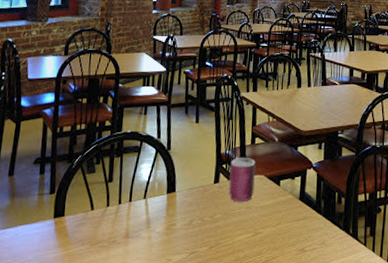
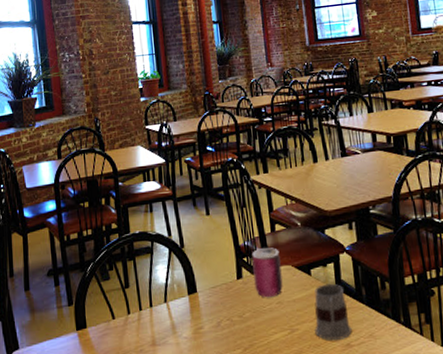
mug: none [275,194,308,244] -> present [314,283,352,340]

